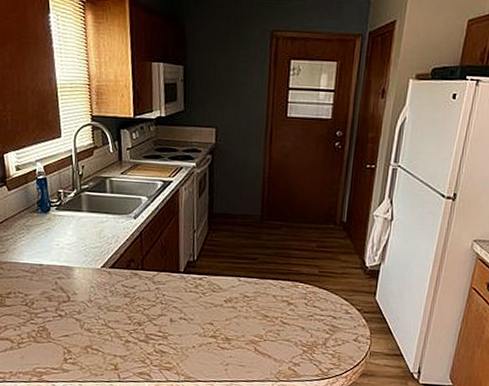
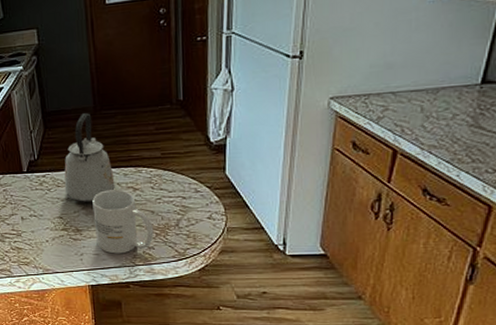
kettle: none [220,220,271,311] -> present [64,113,115,202]
mug: none [244,301,302,368] -> present [92,189,154,254]

